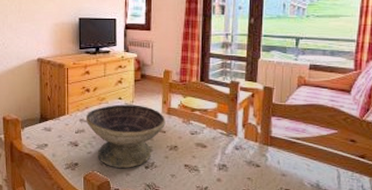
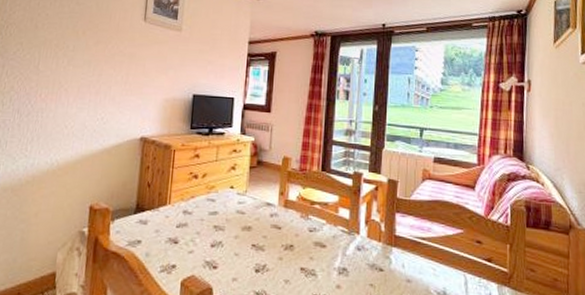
decorative bowl: present [85,104,166,169] -> none [190,194,282,273]

